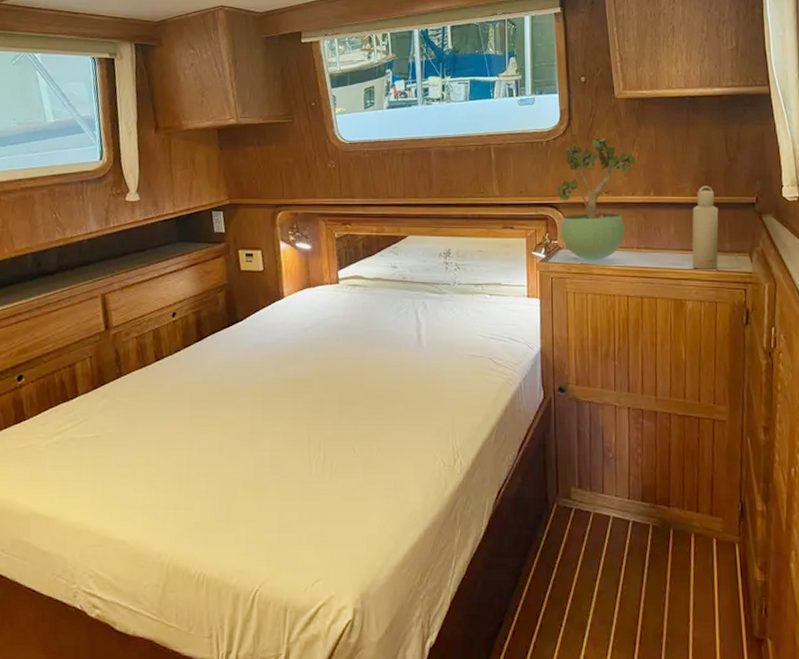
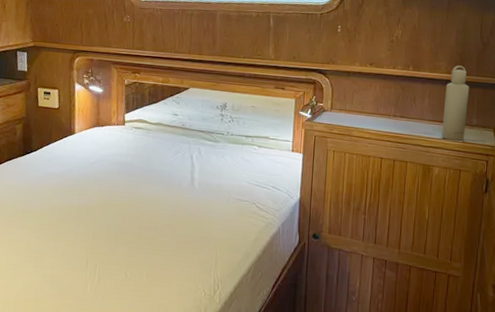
potted plant: present [557,138,635,261] -> none [326,15,398,124]

